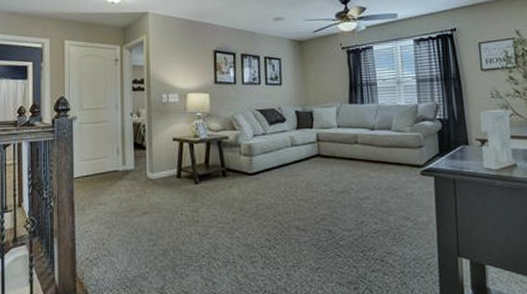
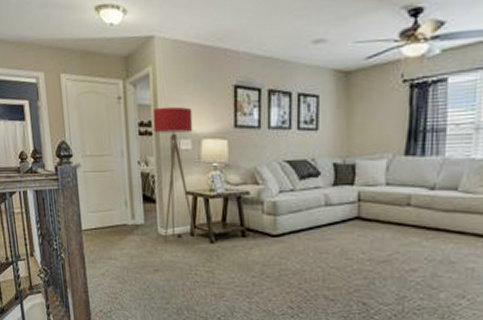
floor lamp: none [145,67,183,186] -> present [153,106,197,243]

